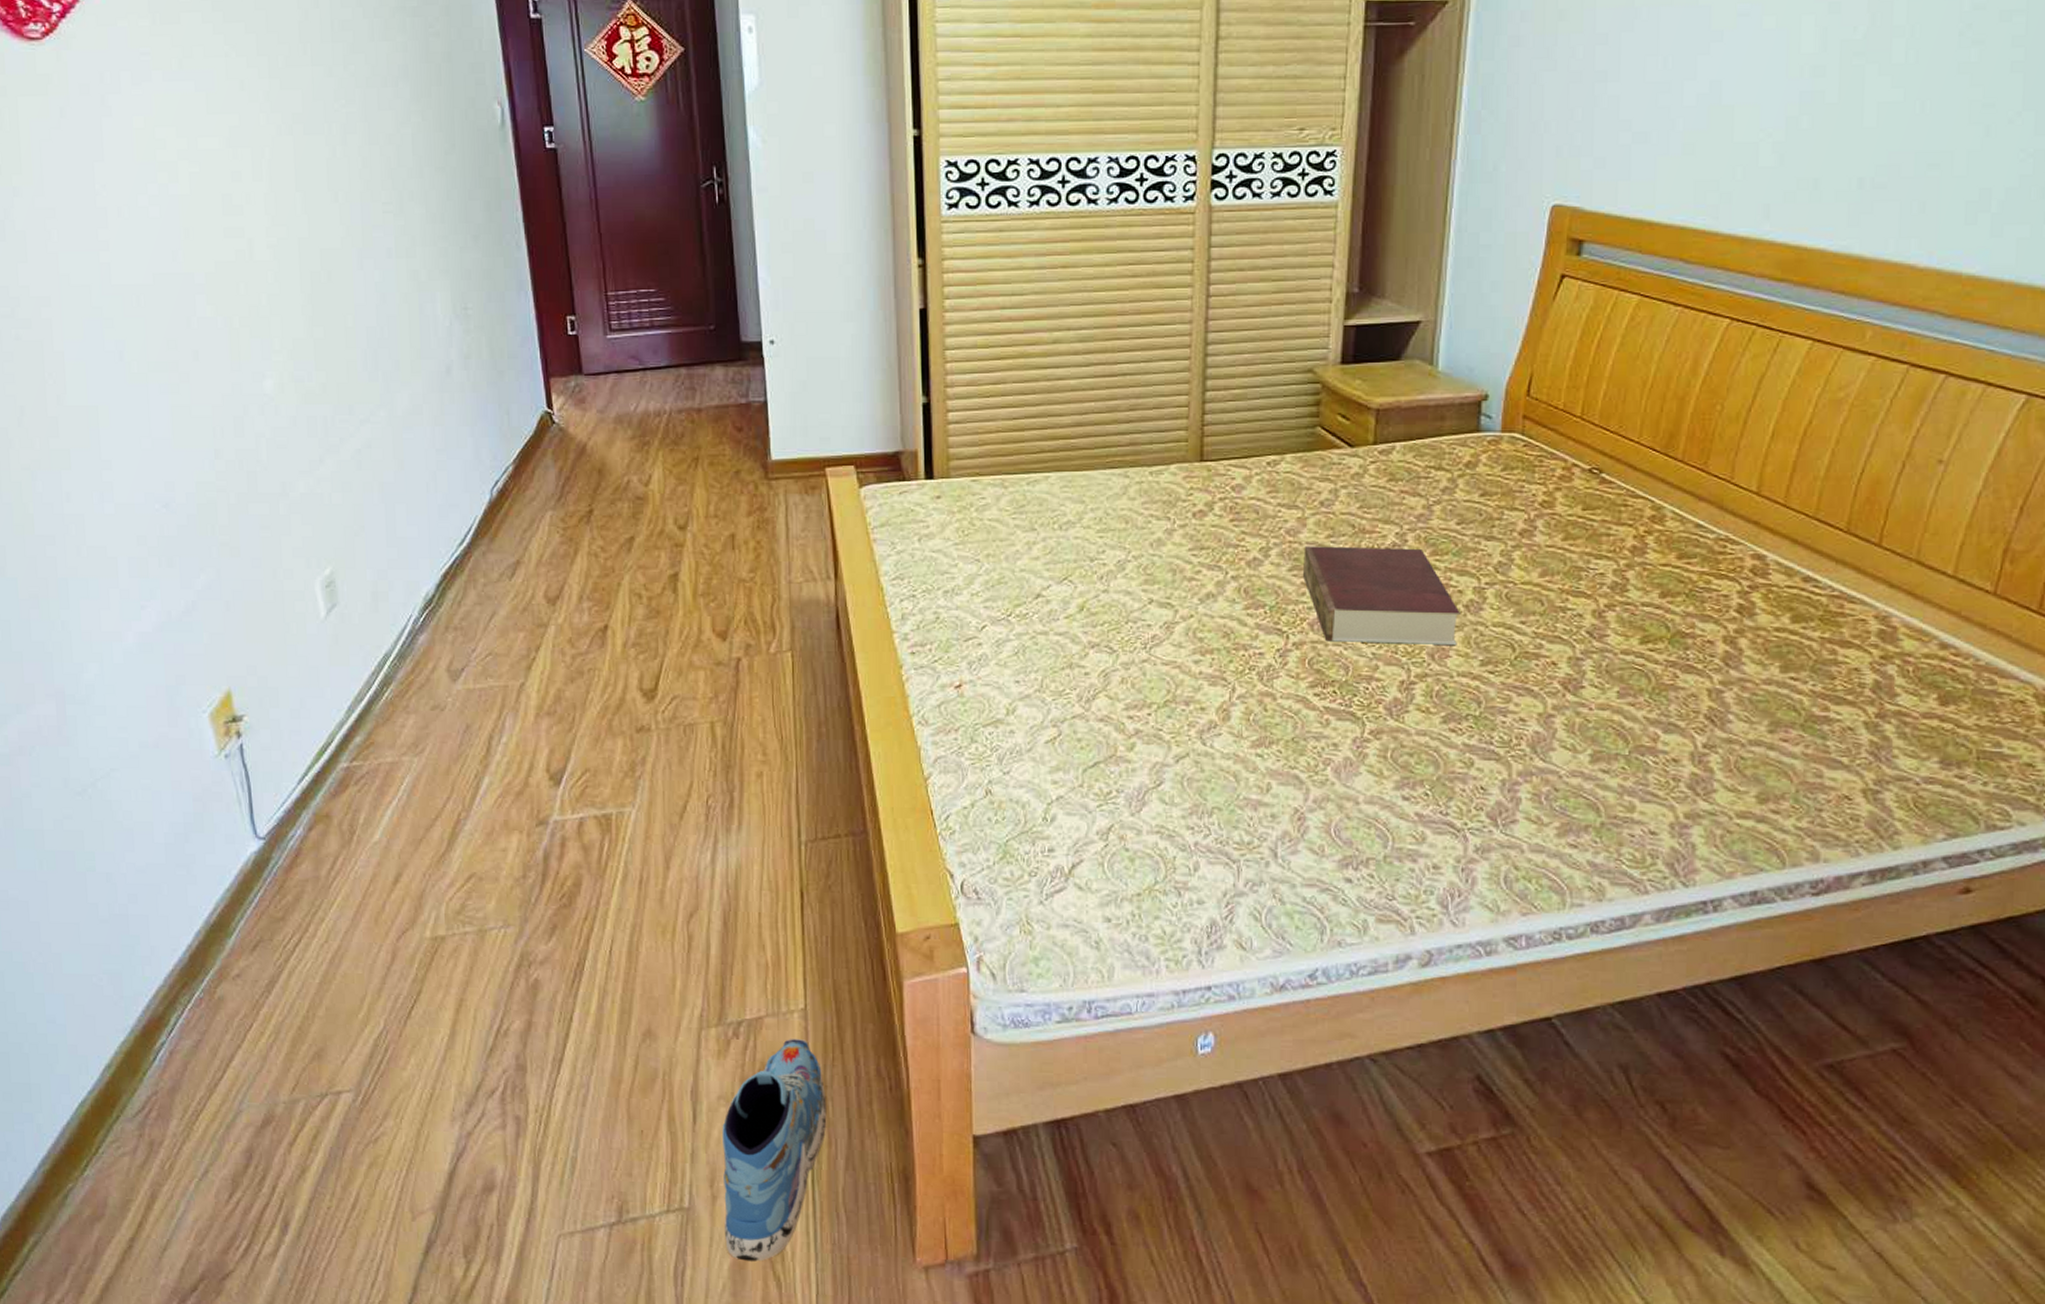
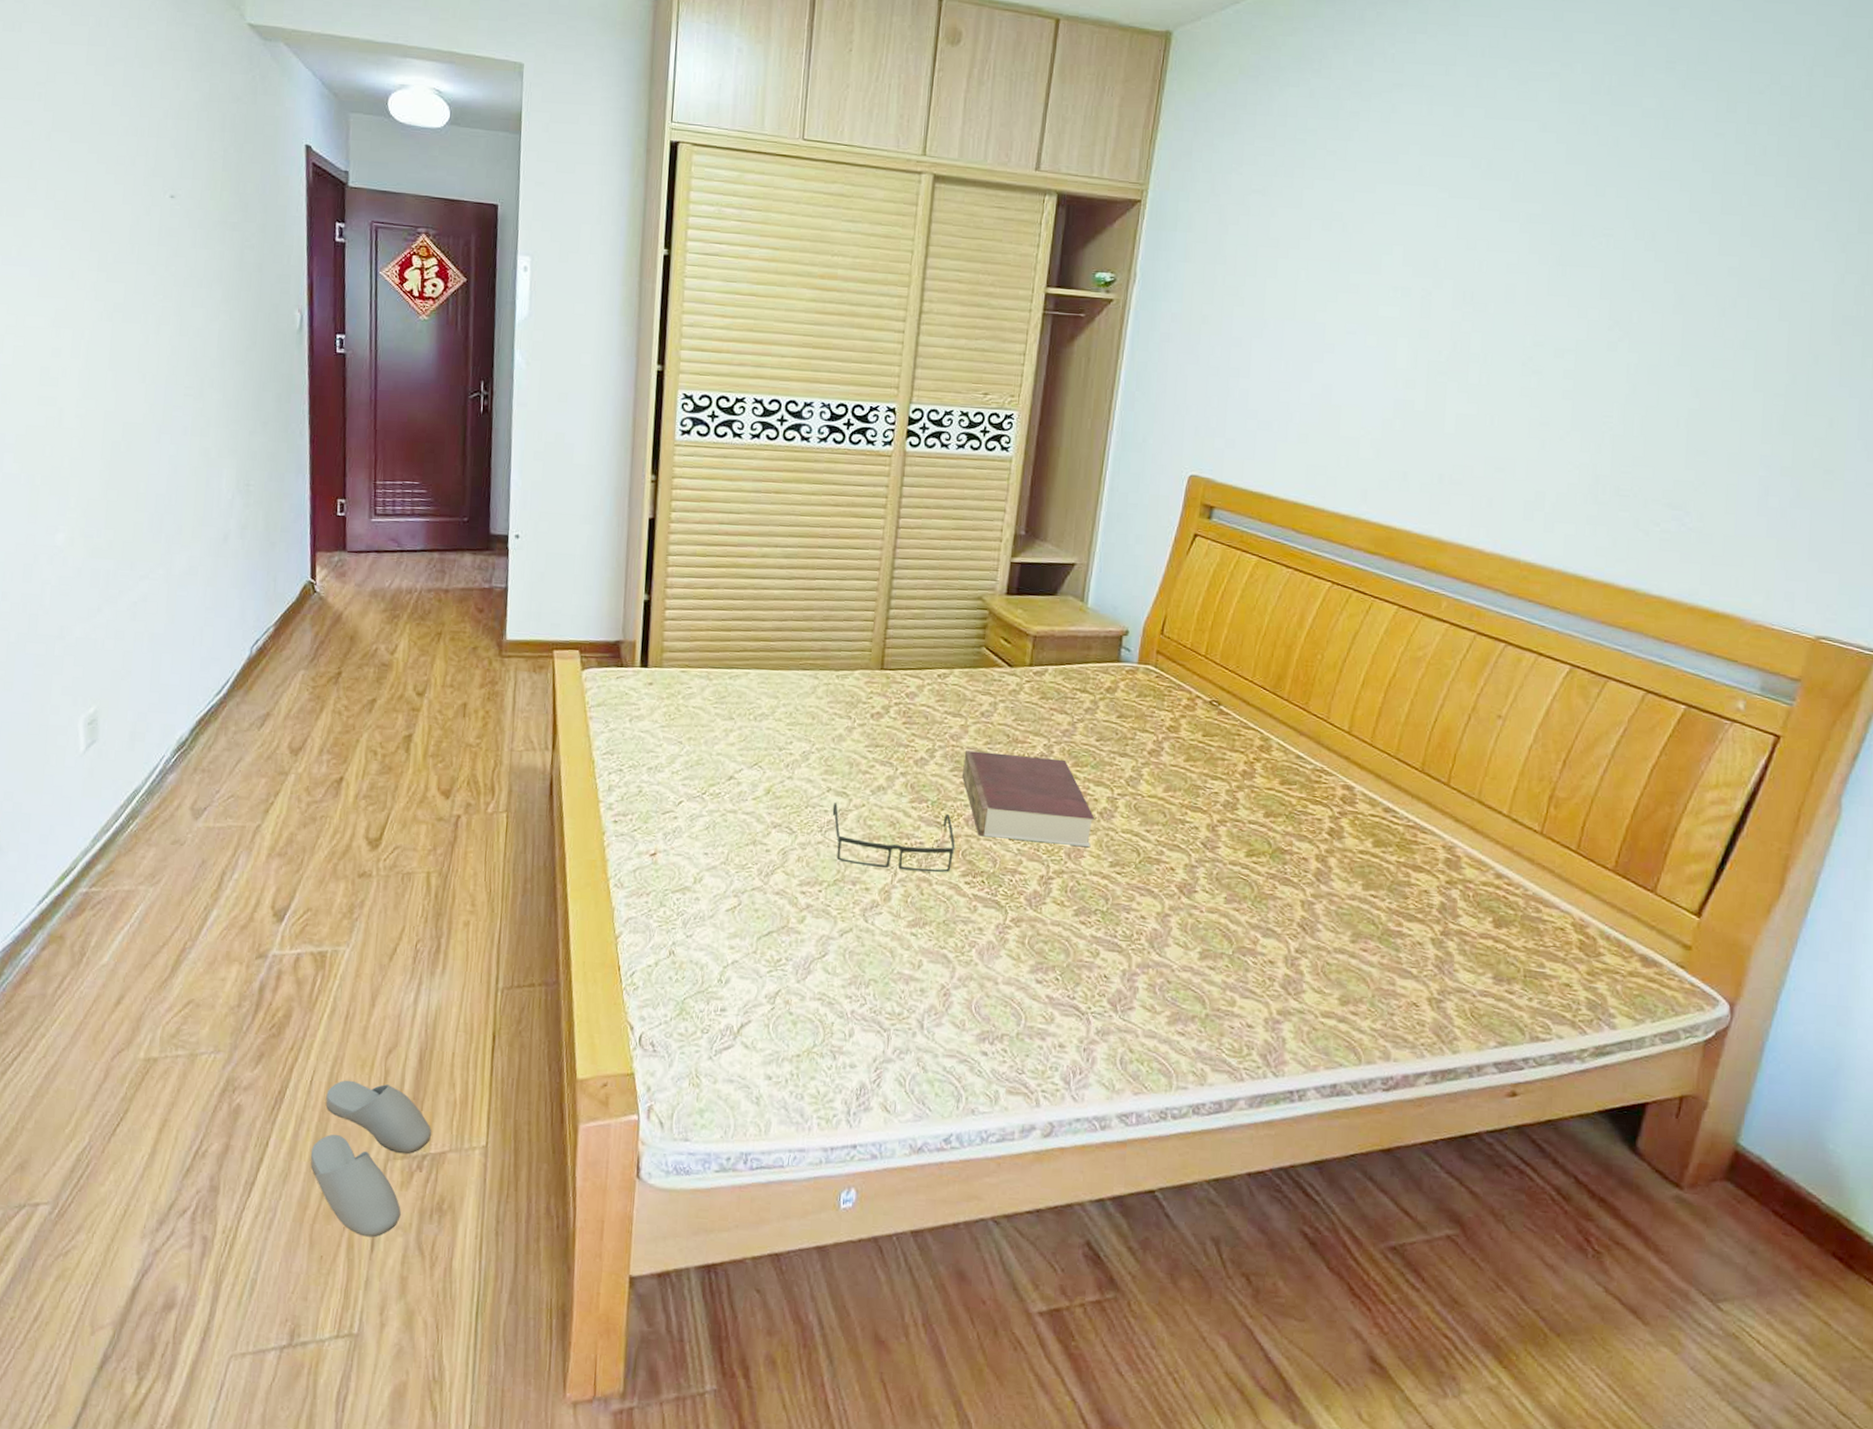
slippers: none [619,948,746,1109] -> present [311,1080,432,1238]
shoe: present [722,1038,827,1261] -> none [388,1174,498,1390]
glasses: none [1156,615,1300,686] -> present [832,803,955,873]

